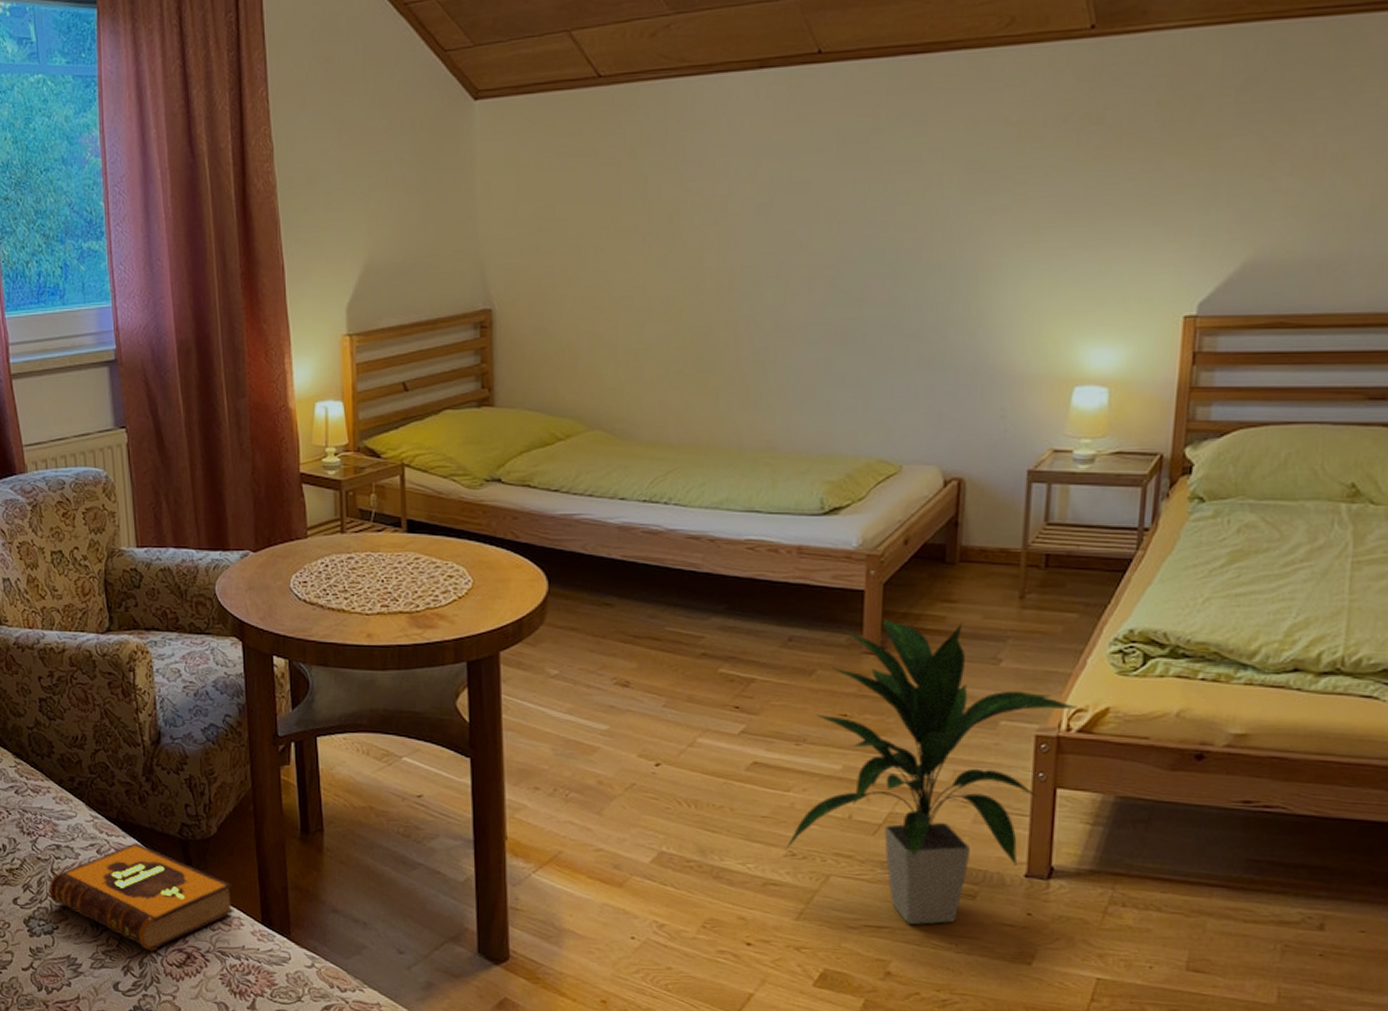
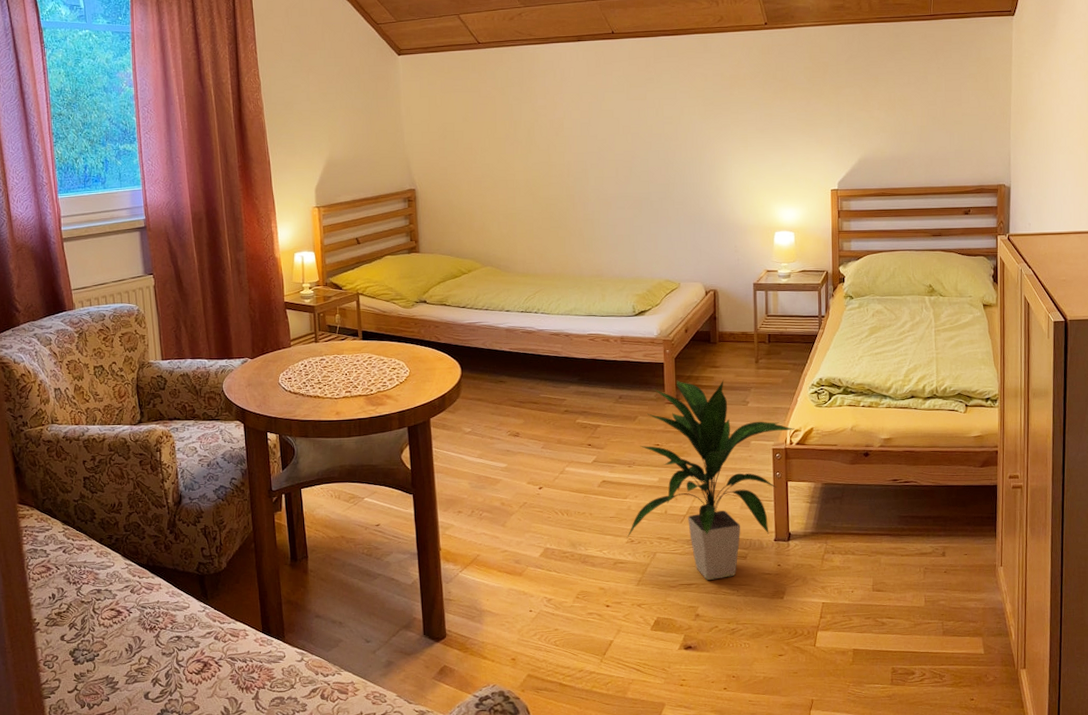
hardback book: present [48,843,234,951] -> none [91,581,241,664]

